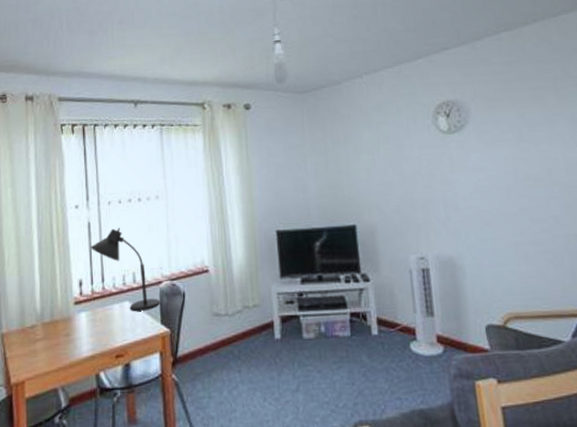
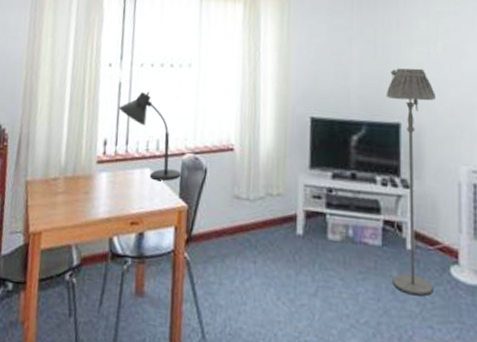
floor lamp: none [340,174,398,374] -> present [386,68,435,297]

